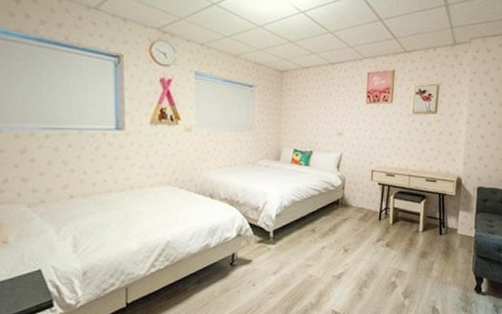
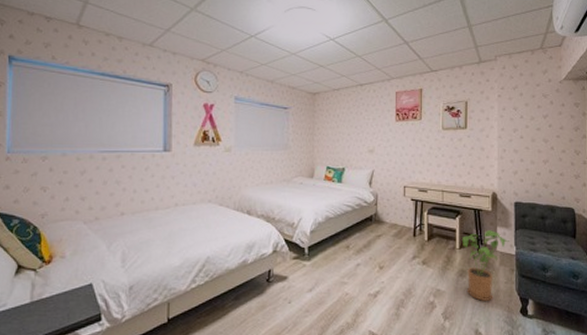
house plant: none [426,214,470,280] -> present [463,230,509,301]

